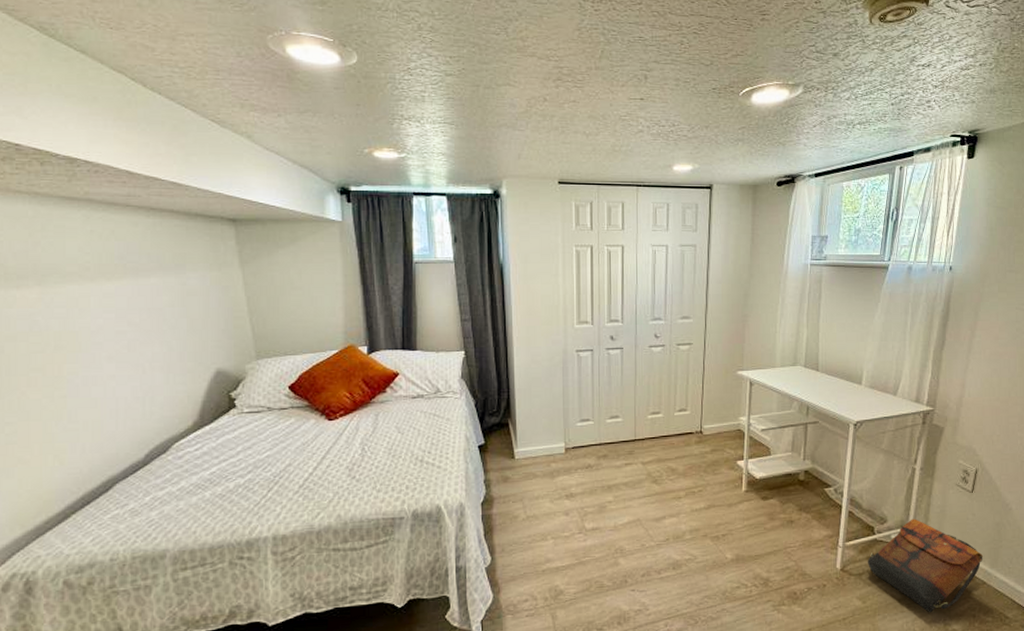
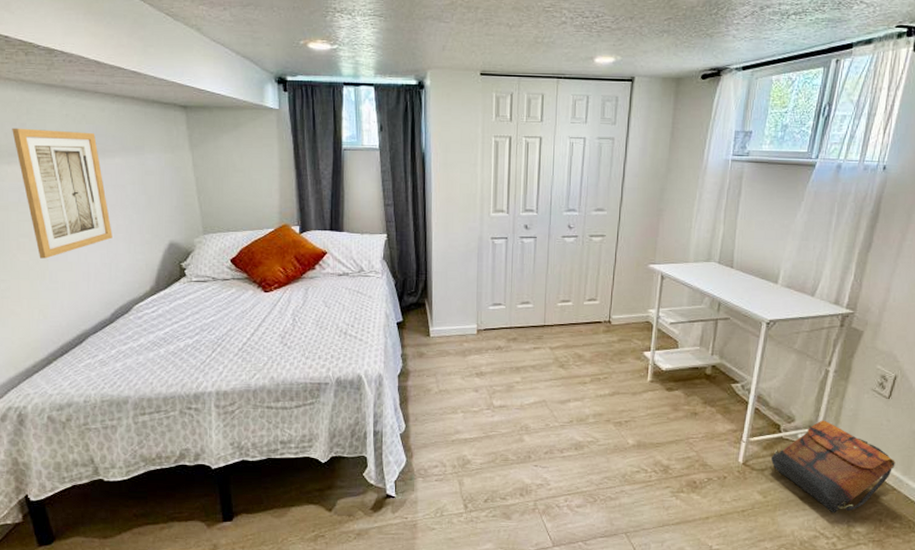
wall art: none [22,246,147,396] -> present [12,128,113,259]

